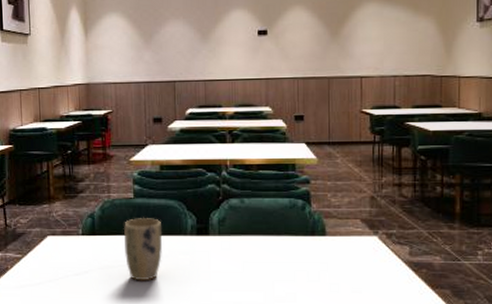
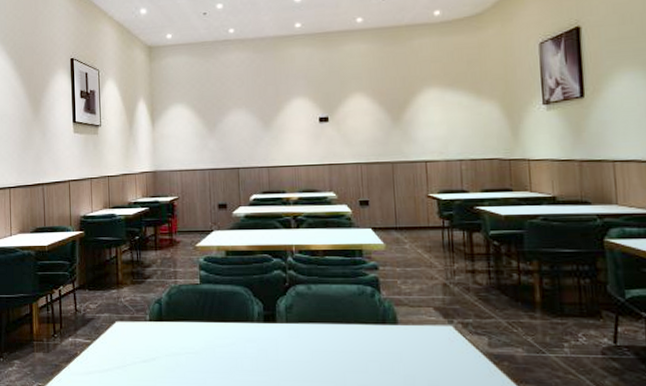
plant pot: present [123,217,162,281] -> none [190,303,229,370]

